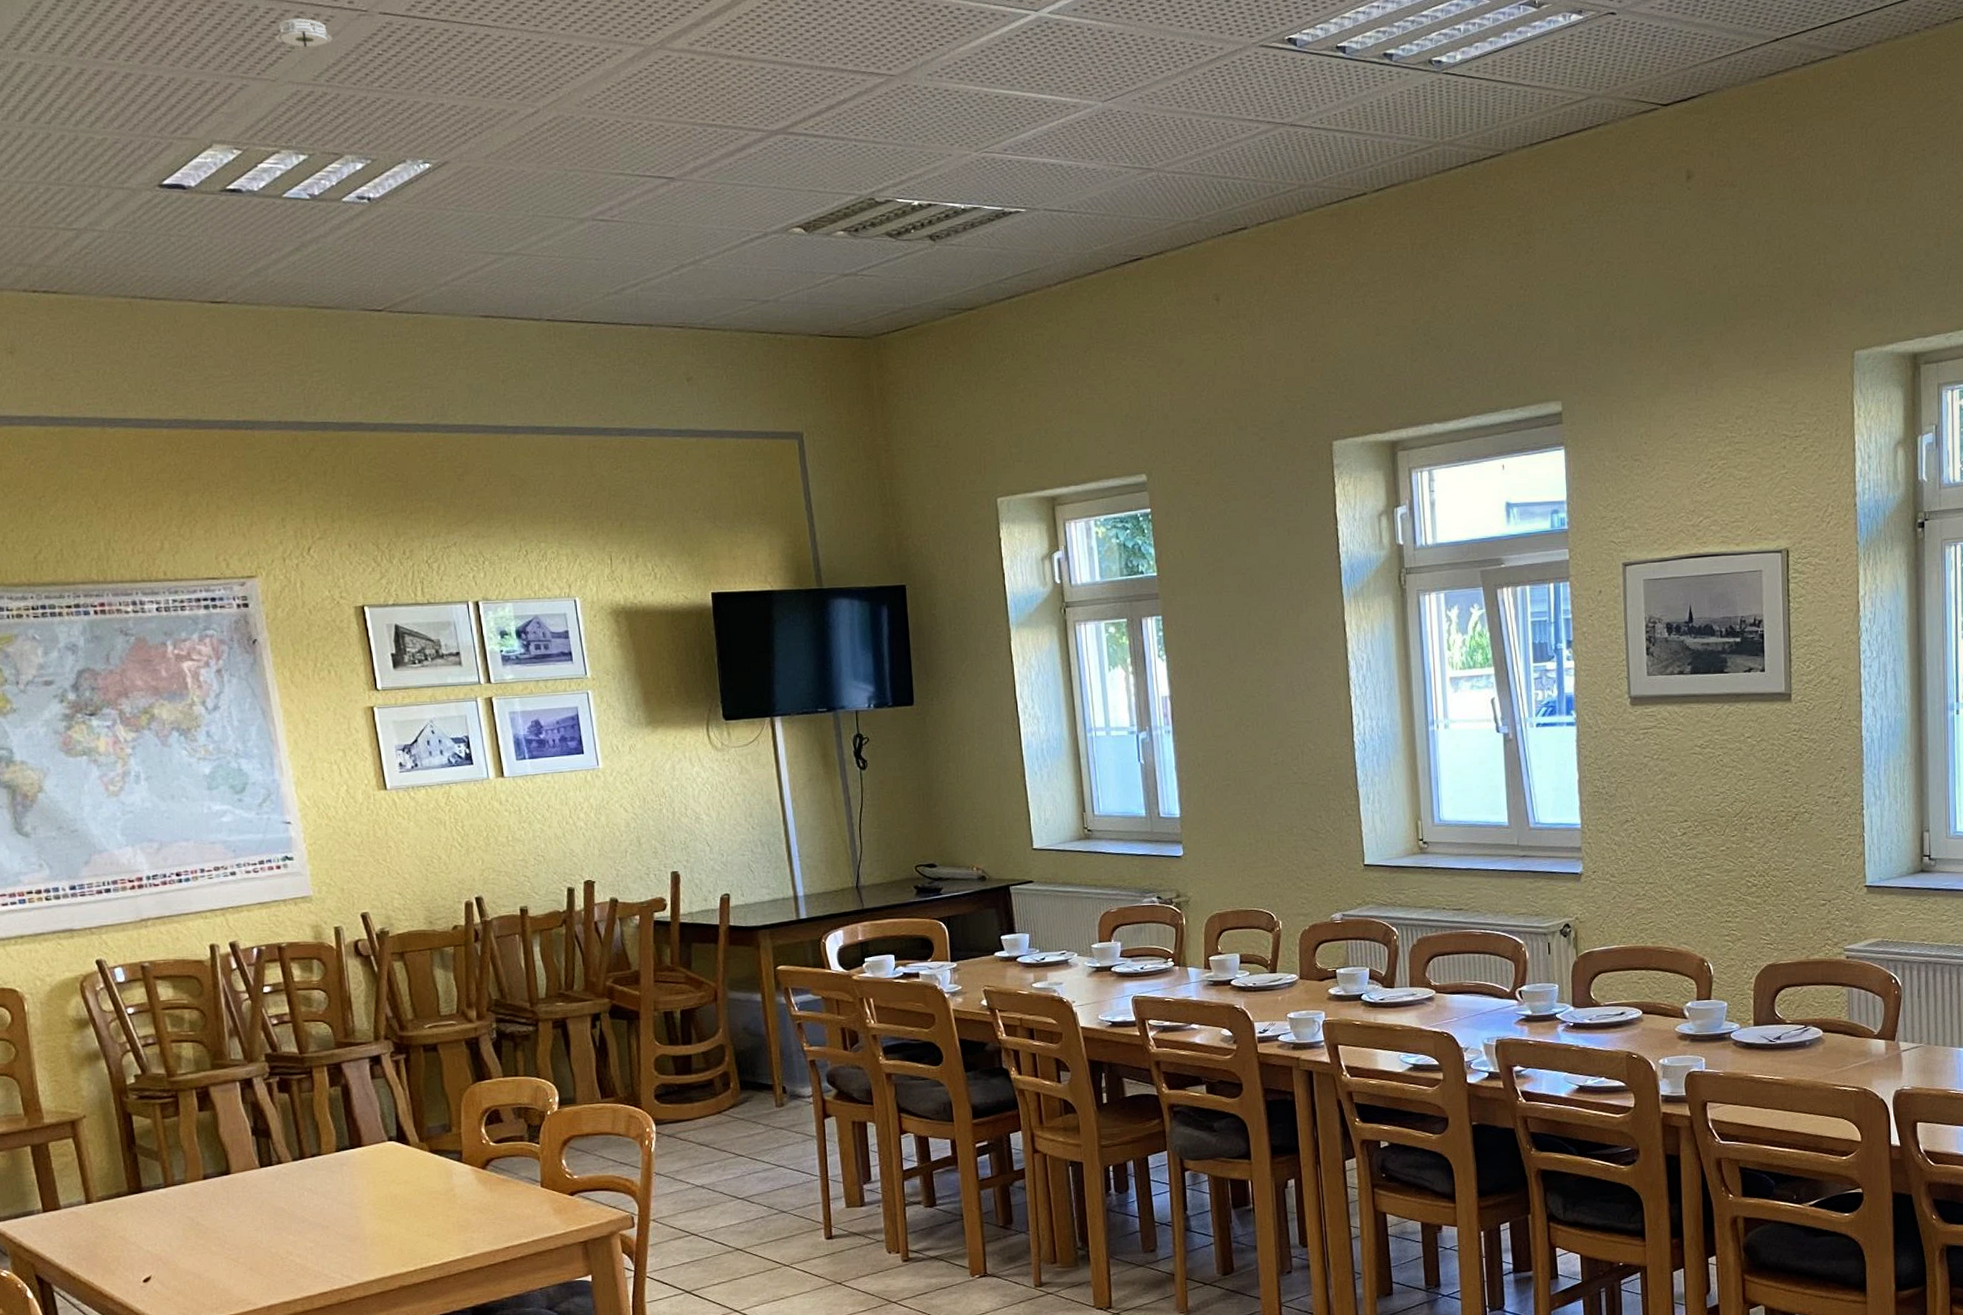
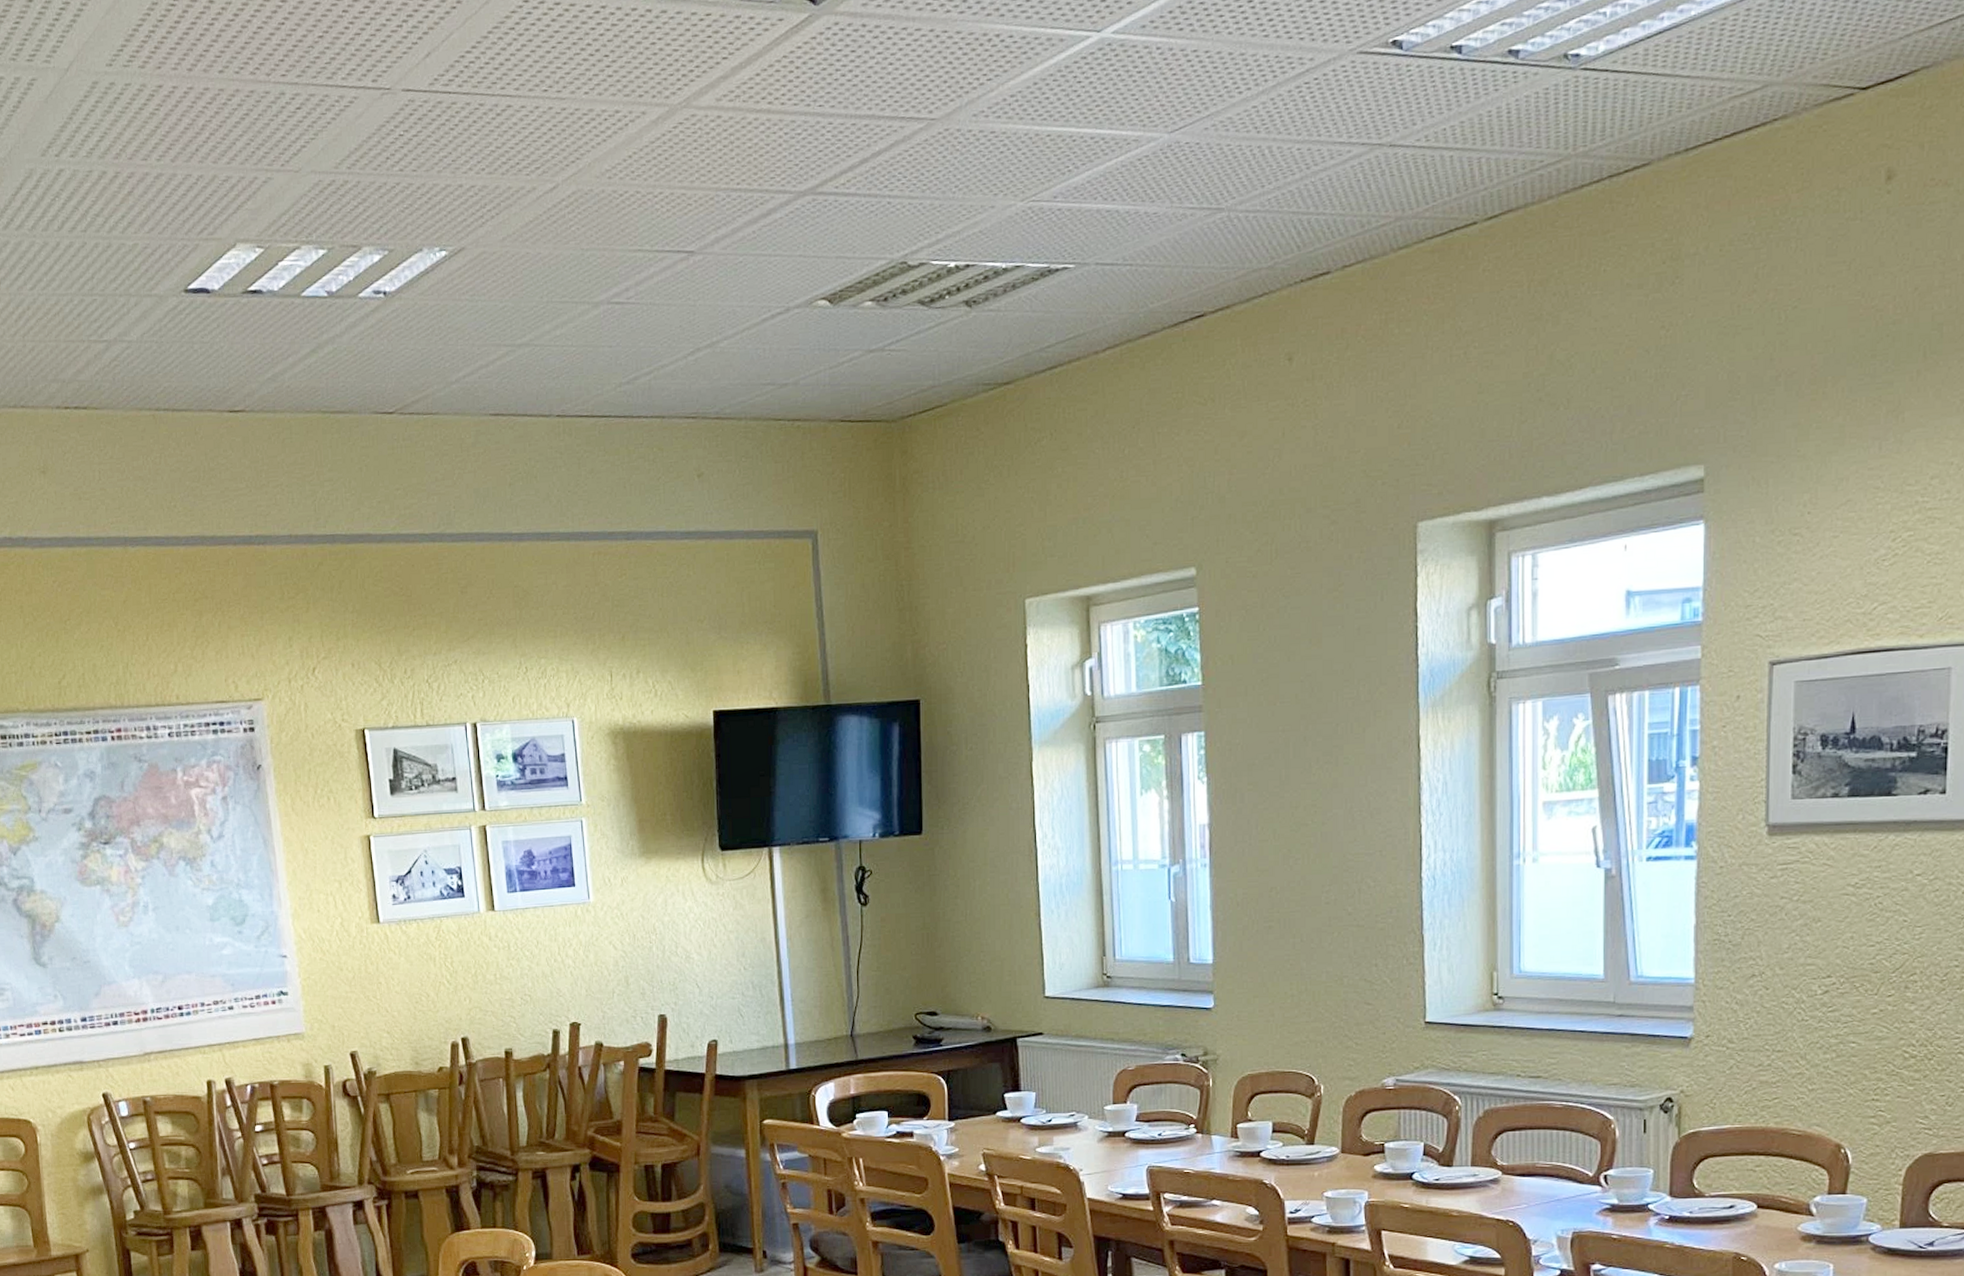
smoke detector: present [274,19,333,48] -> none [299,102,355,135]

